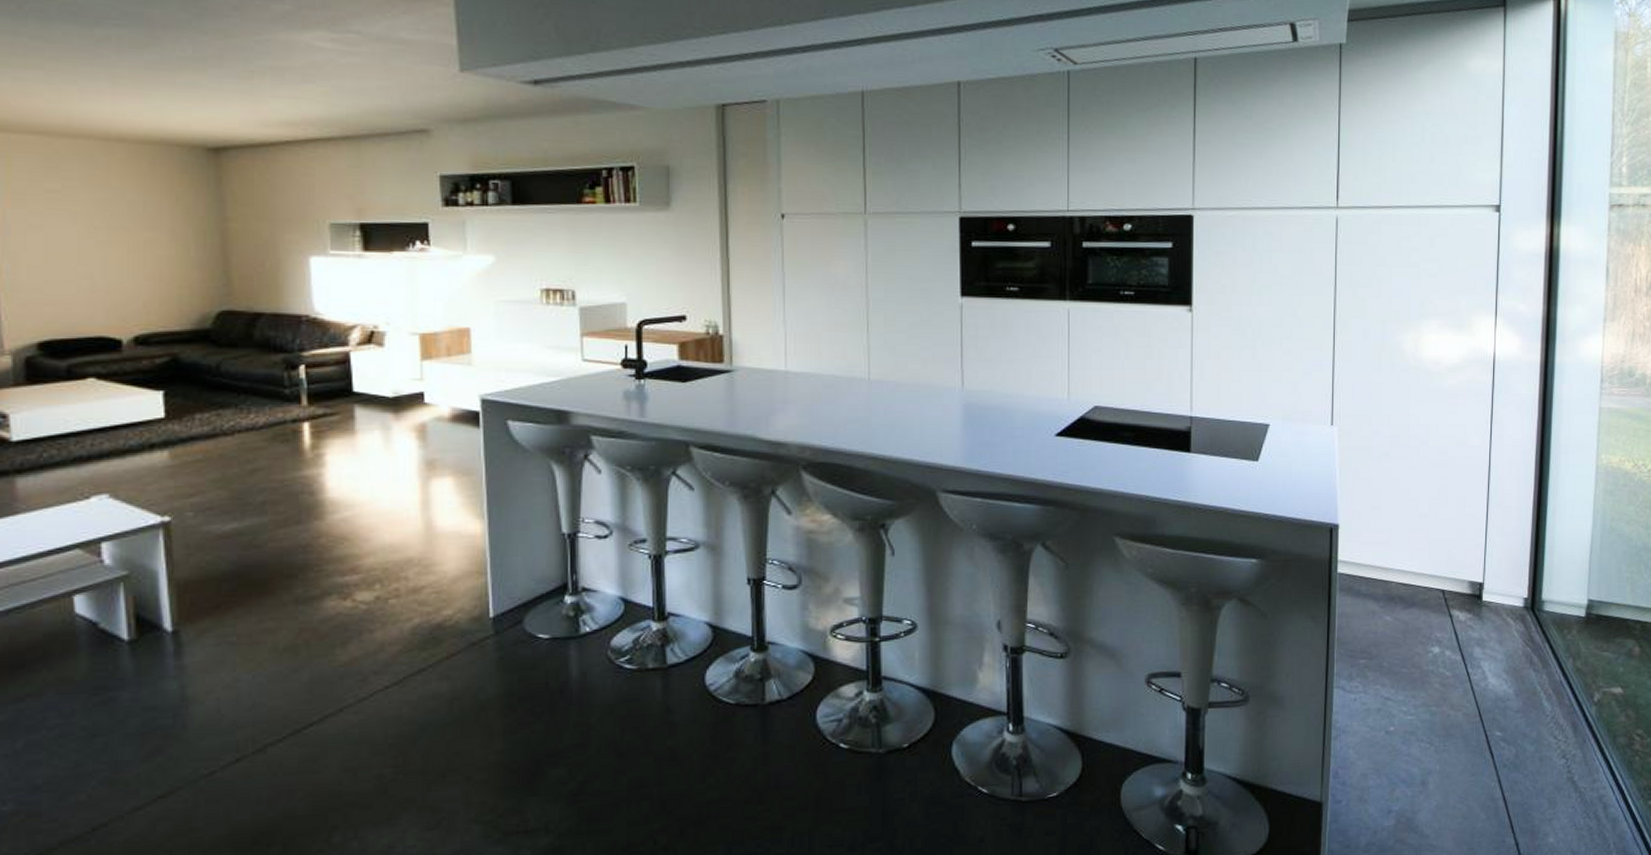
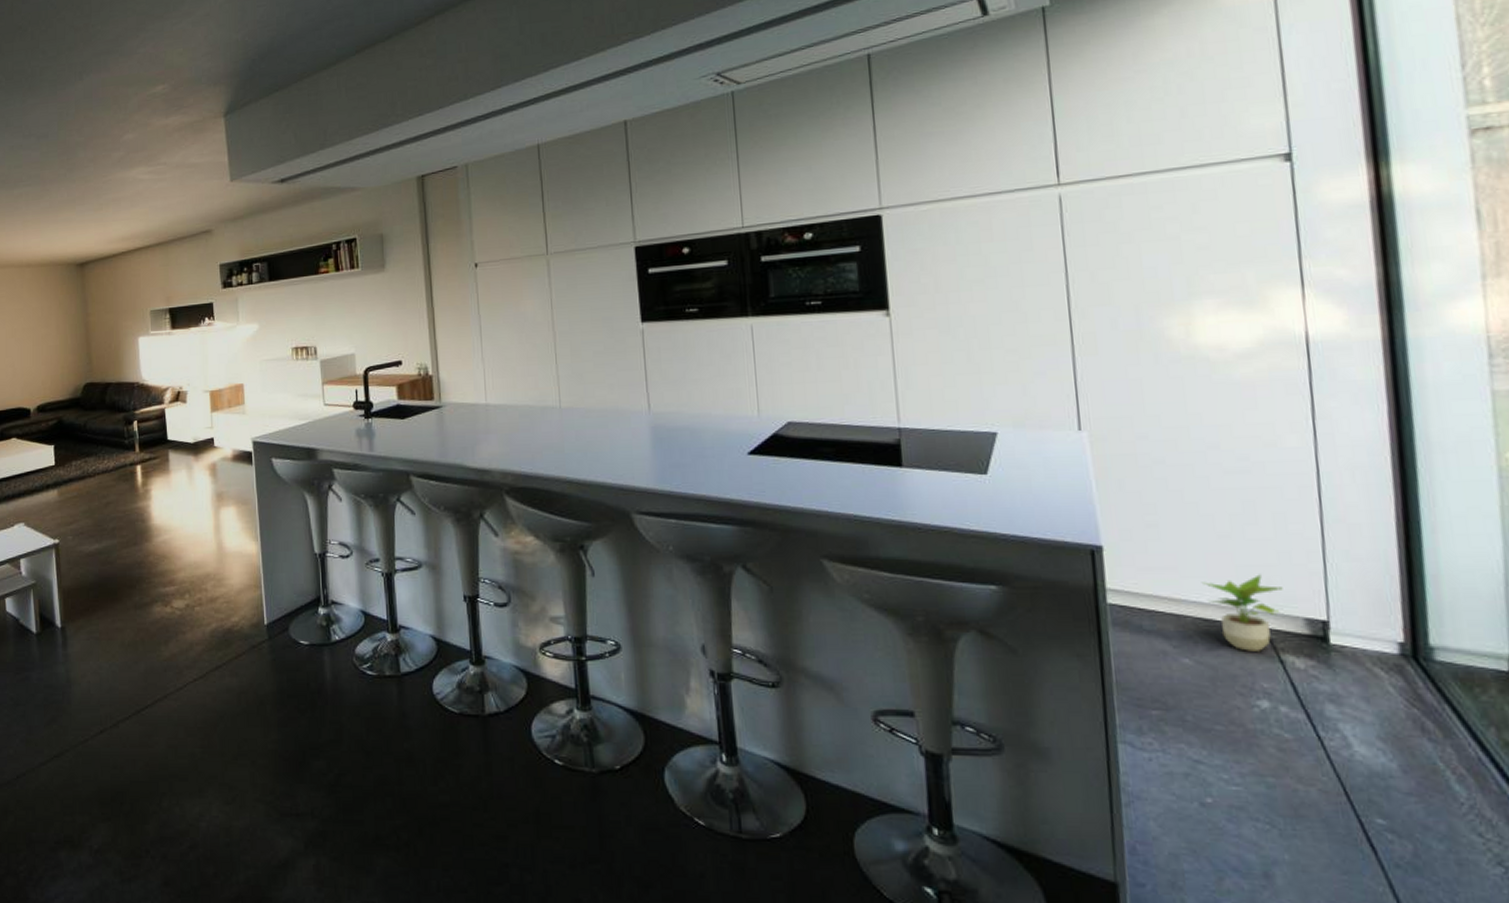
potted plant: none [1404,547,1457,609] -> present [1201,574,1283,651]

